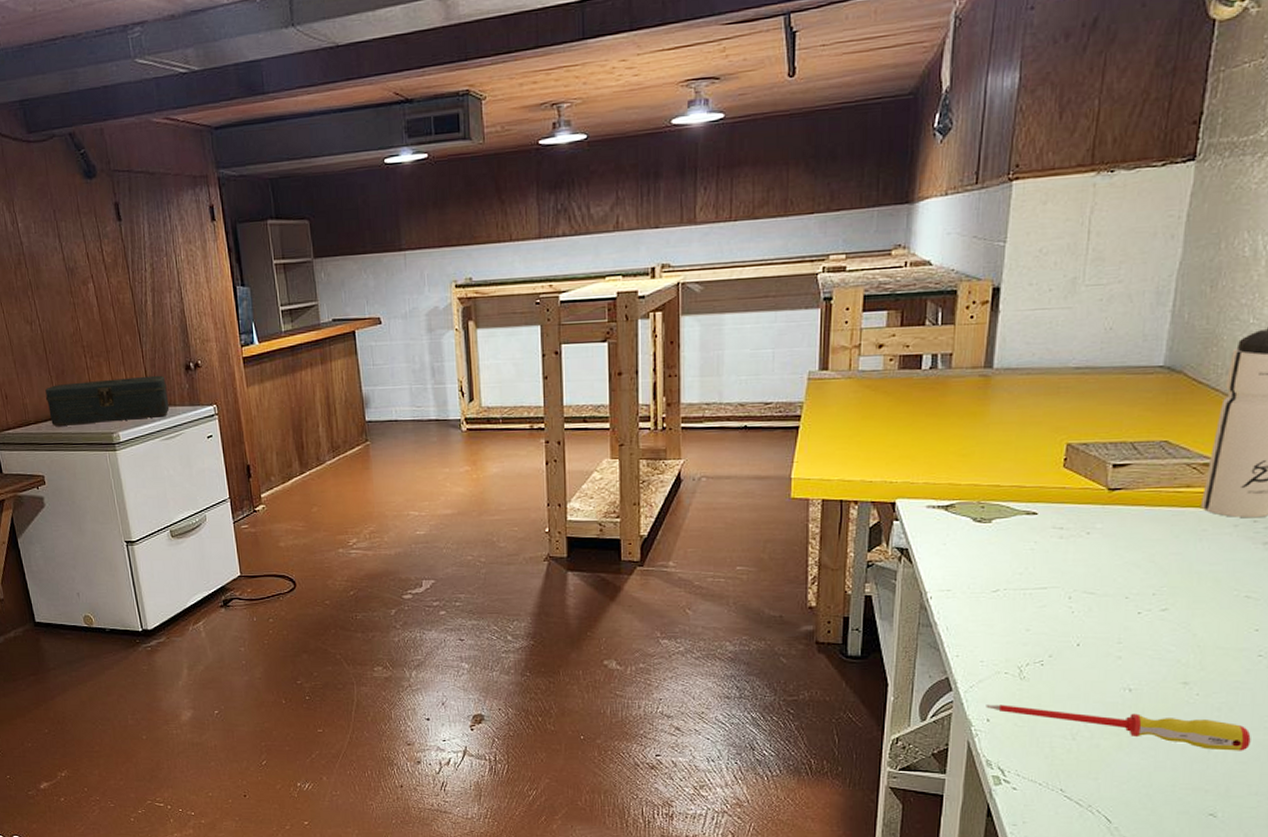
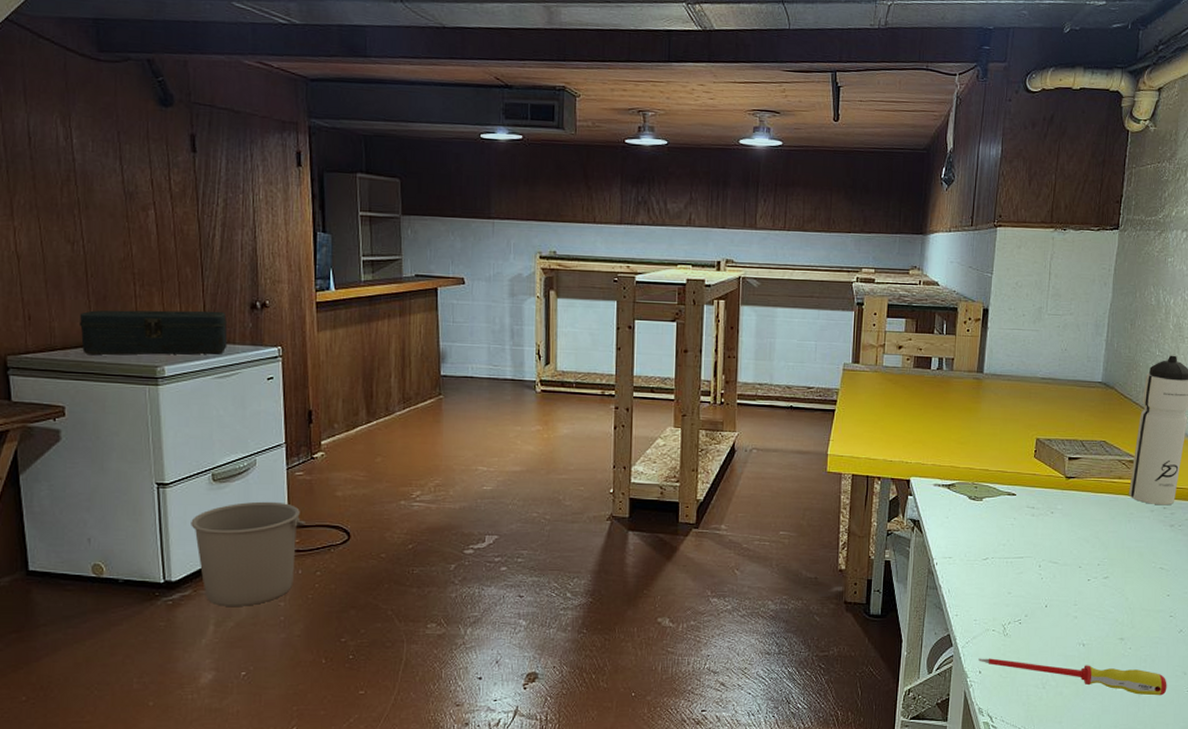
bucket: none [157,554,255,652] -> present [191,501,305,606]

